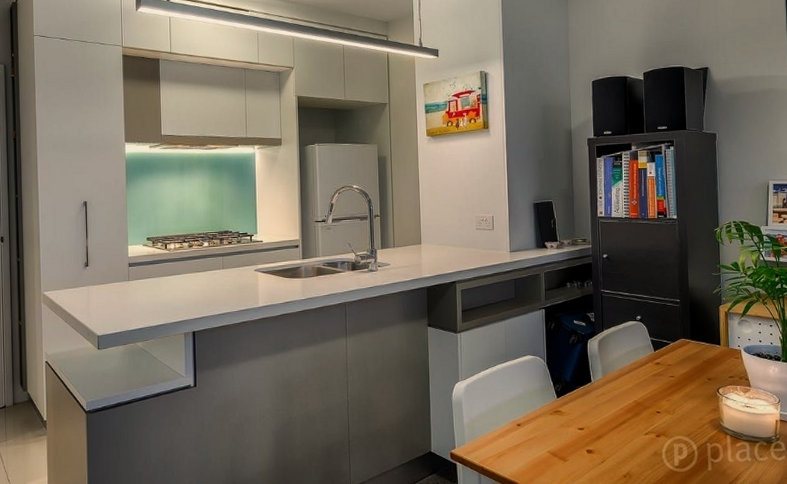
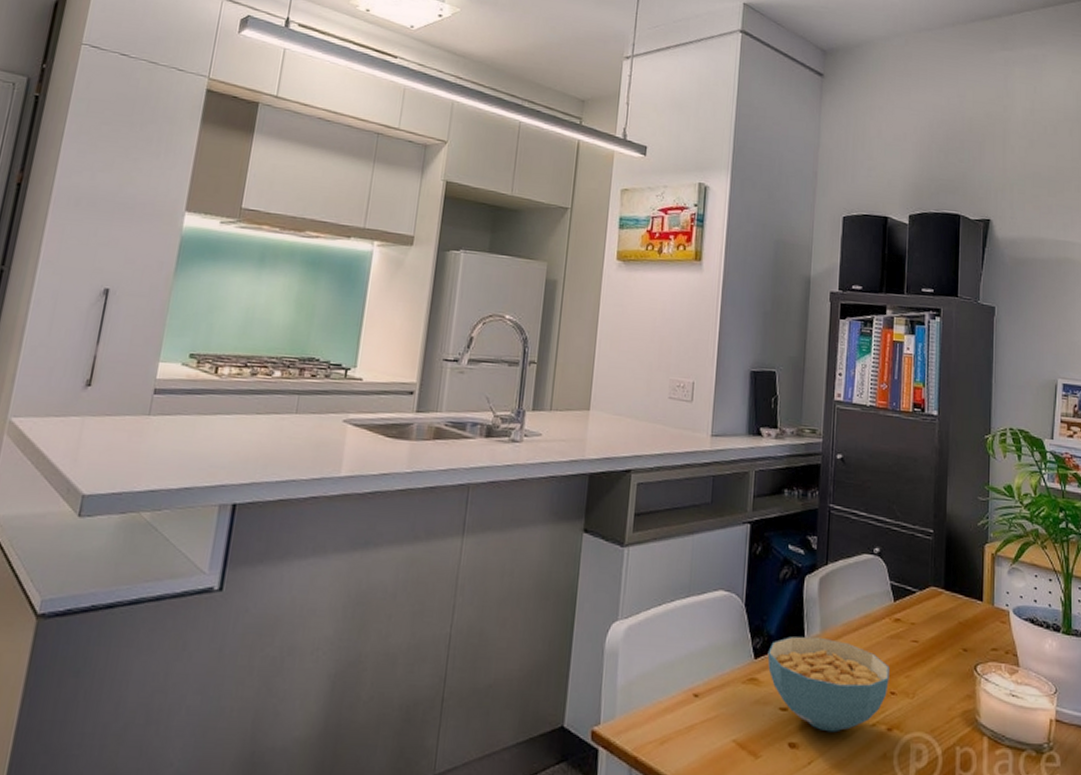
cereal bowl: none [566,380,655,441] -> present [767,636,890,733]

